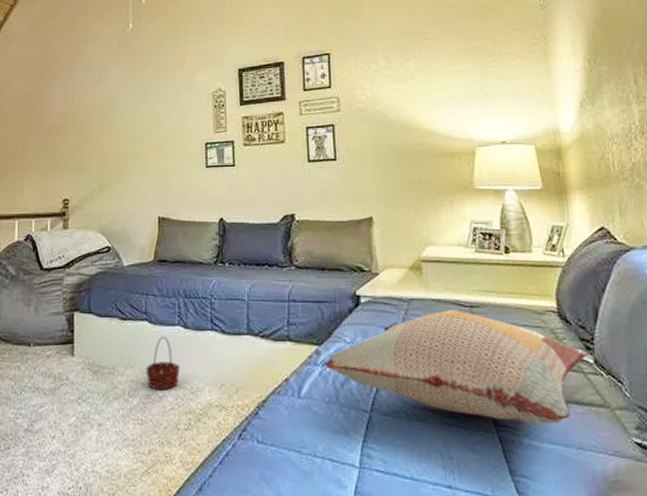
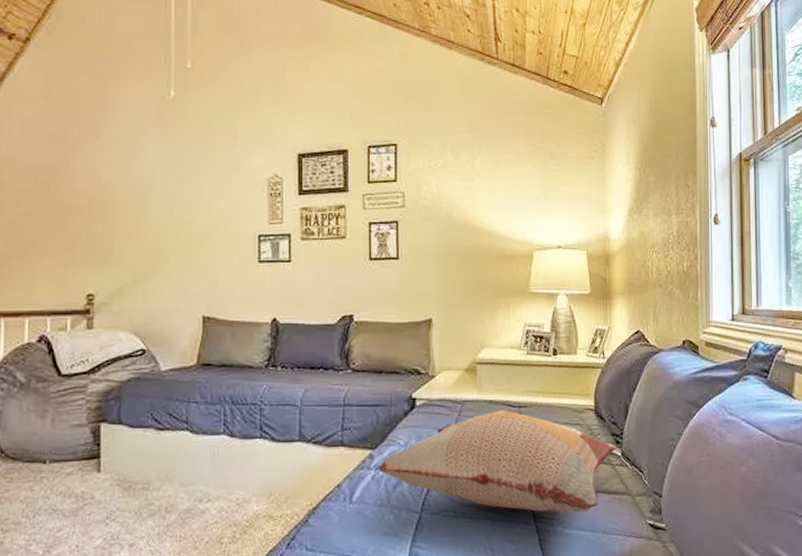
basket: present [145,336,181,390] -> none [184,446,226,504]

